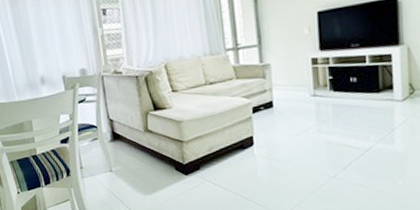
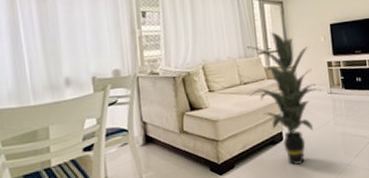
indoor plant: none [213,25,307,172] -> present [247,32,325,165]

